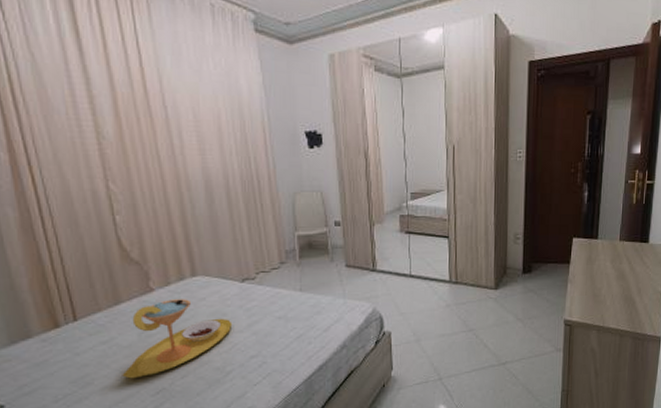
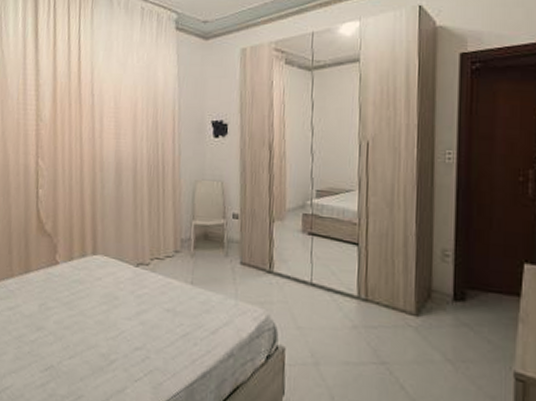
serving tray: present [122,299,233,379] -> none [19,274,123,350]

